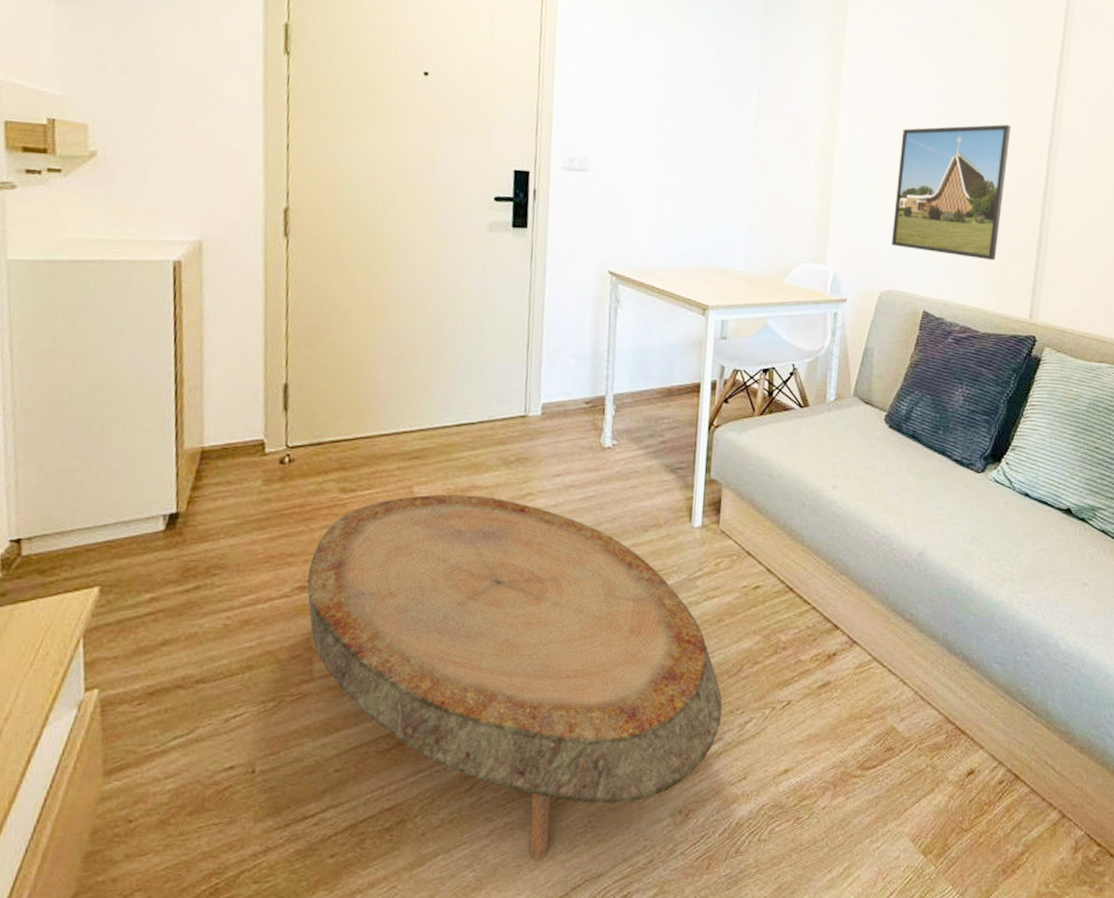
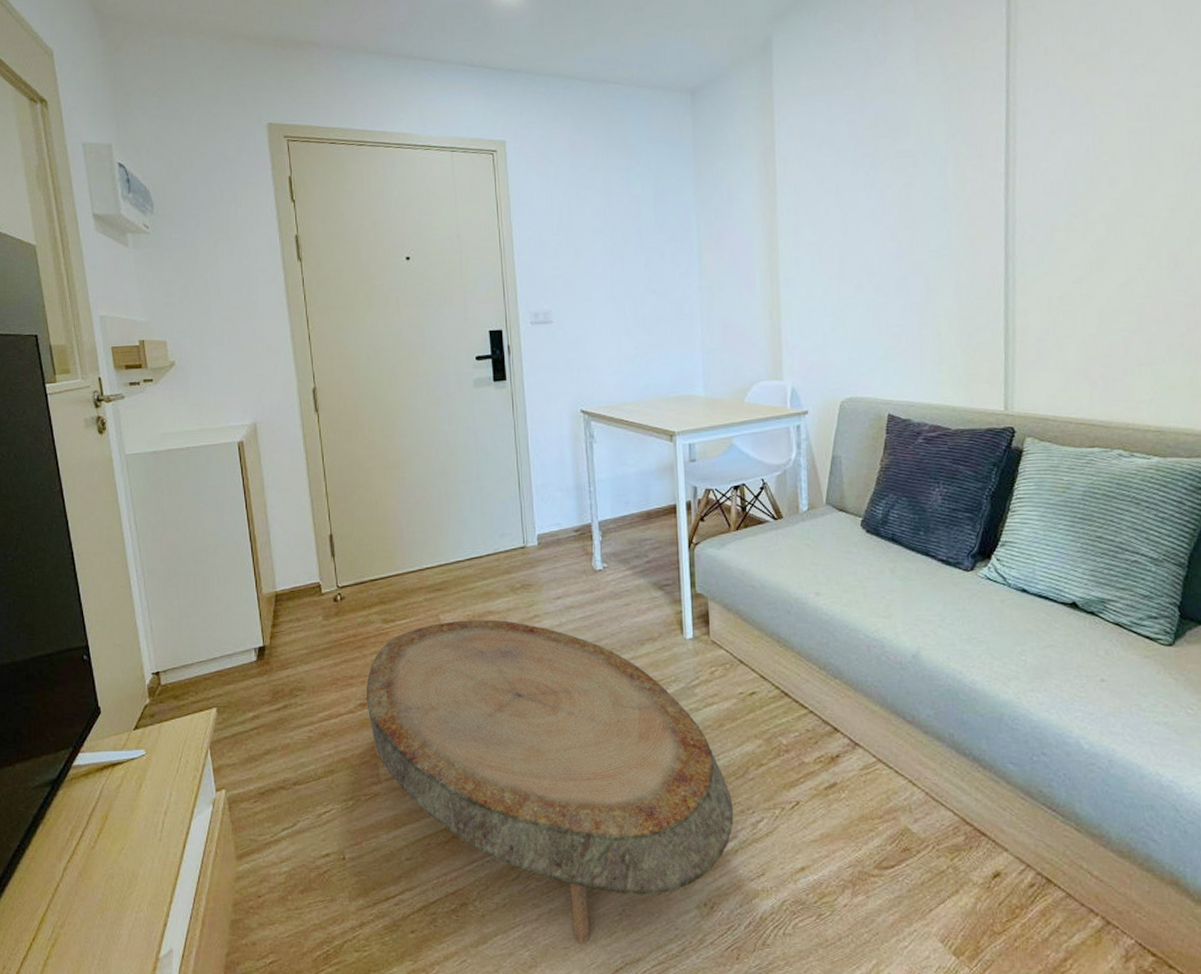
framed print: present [890,124,1011,261] -> none [844,216,961,356]

